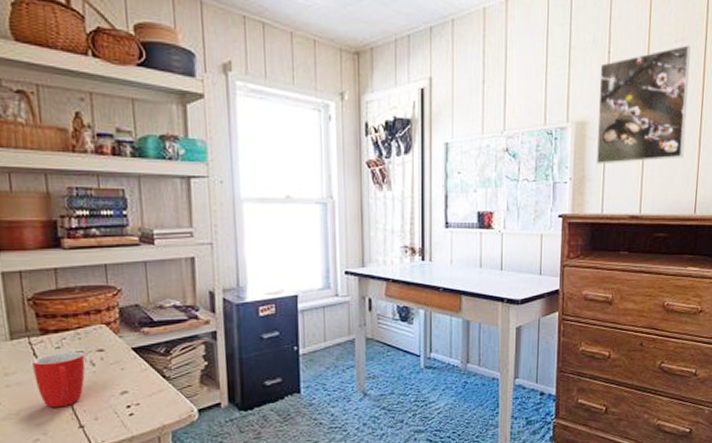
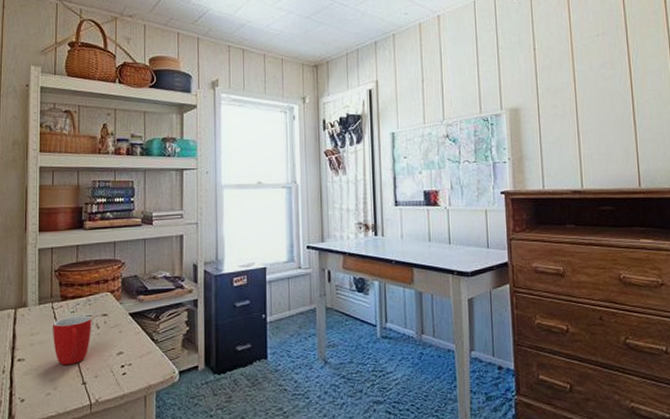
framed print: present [595,45,691,165] -> none [527,37,620,145]

